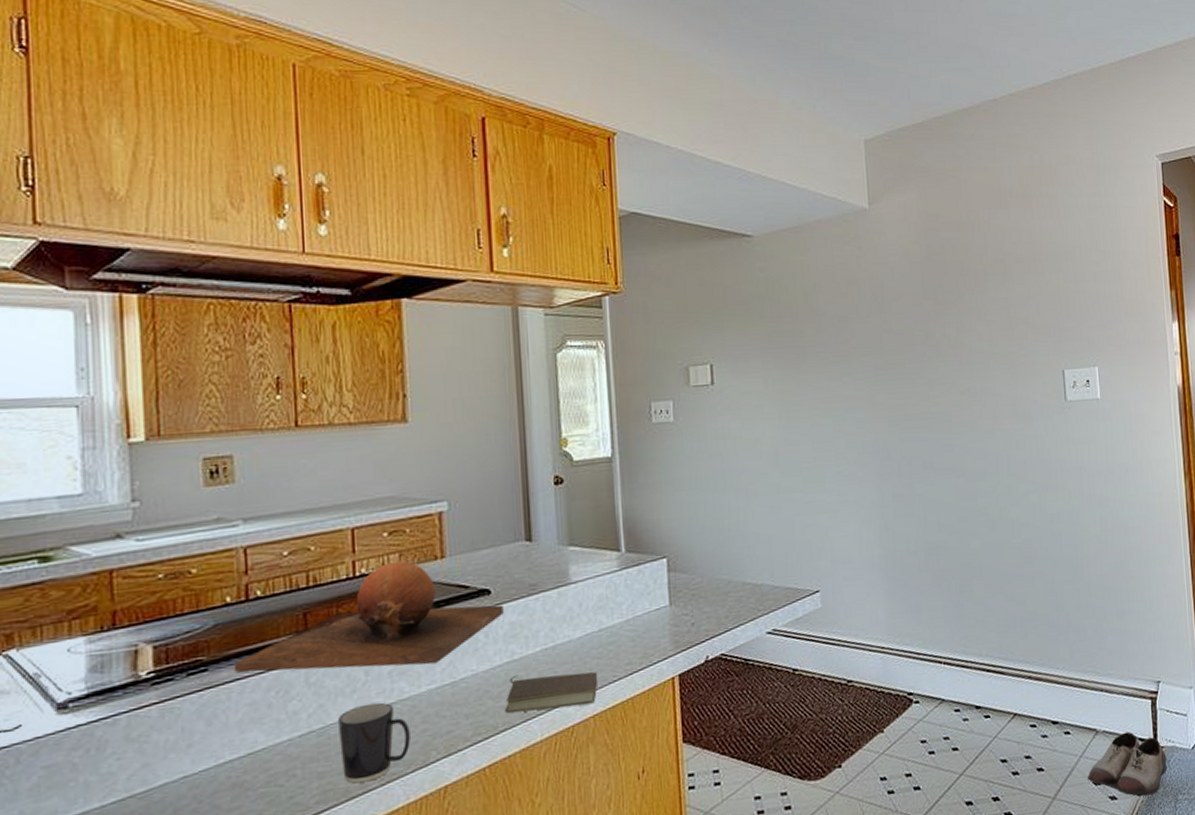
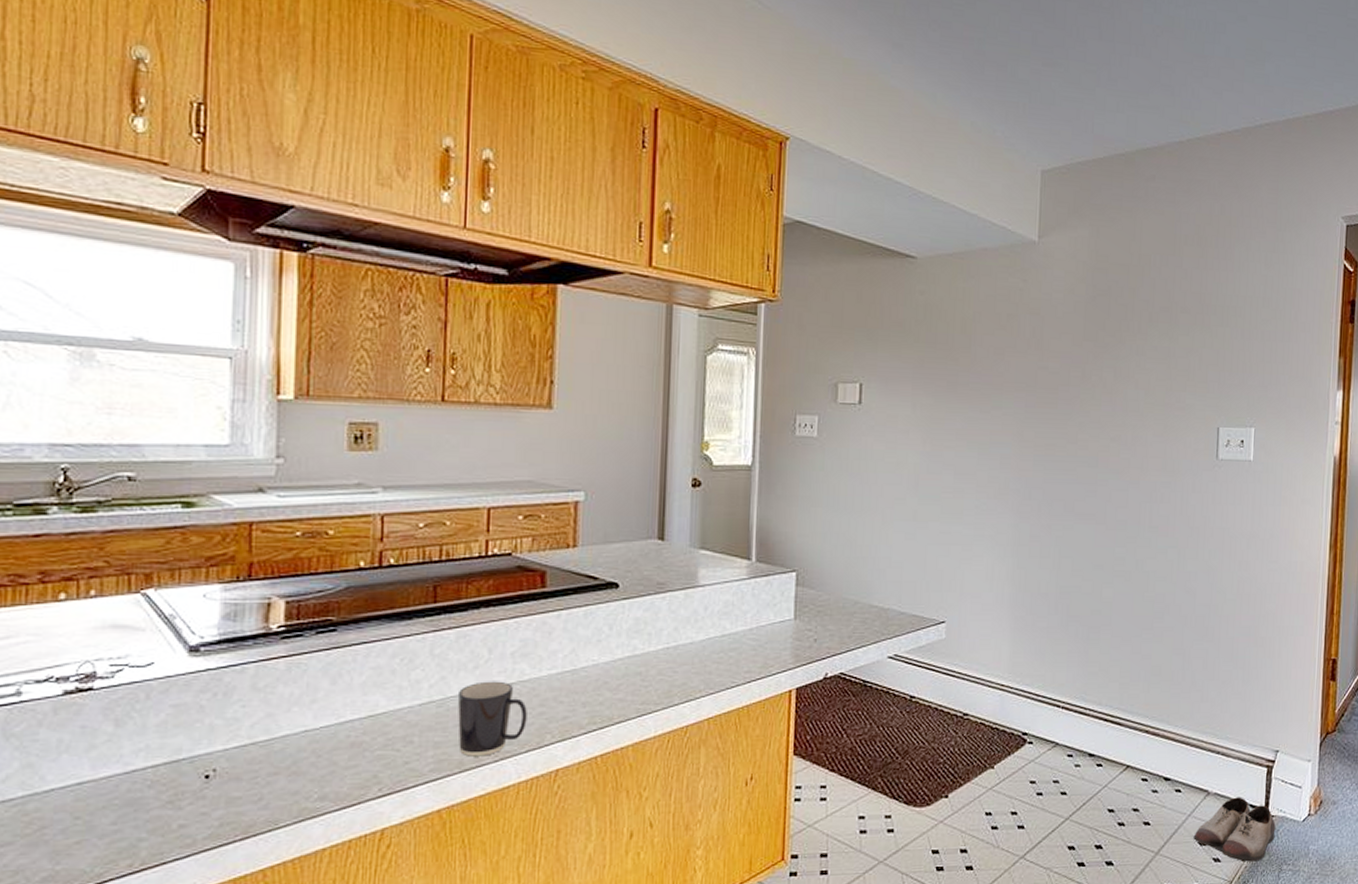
chopping board: present [233,560,504,673] -> none [361,545,630,650]
book: present [504,672,598,714] -> none [621,669,716,708]

